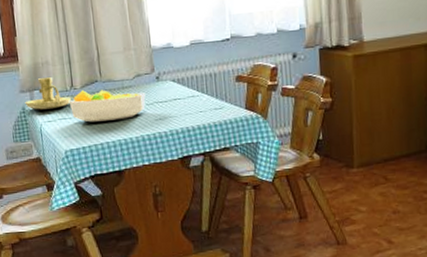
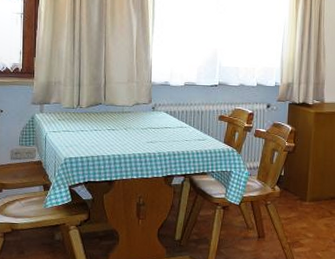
candle holder: present [25,77,72,110] -> none [34,95,77,122]
fruit bowl: present [70,89,146,122] -> none [75,109,141,138]

